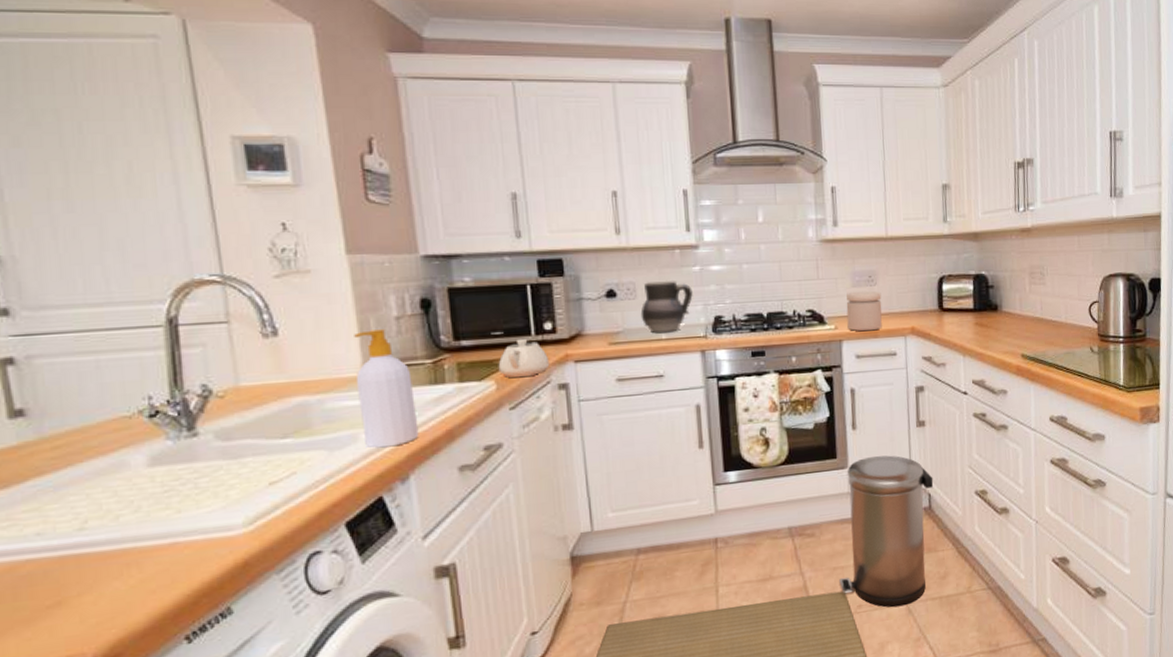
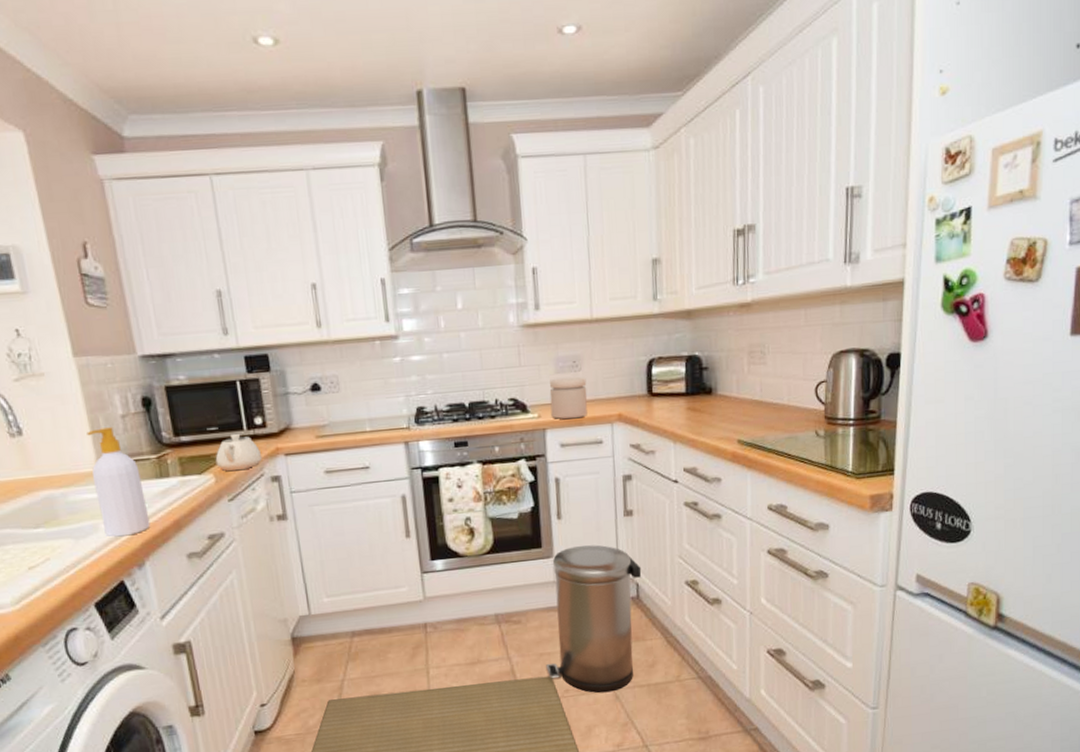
ceramic jug: present [640,280,693,333] -> none [344,372,395,426]

